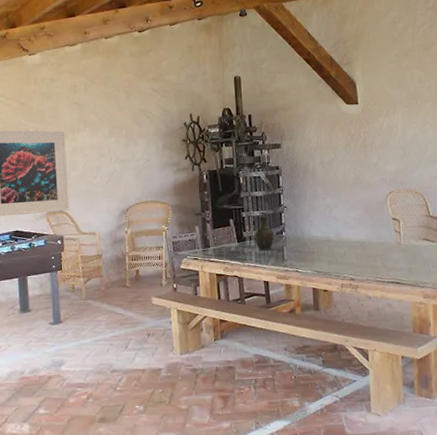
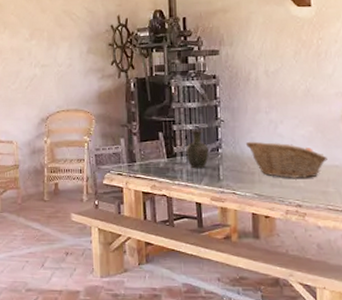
fruit basket: none [305,224,375,256] -> present [245,141,327,178]

